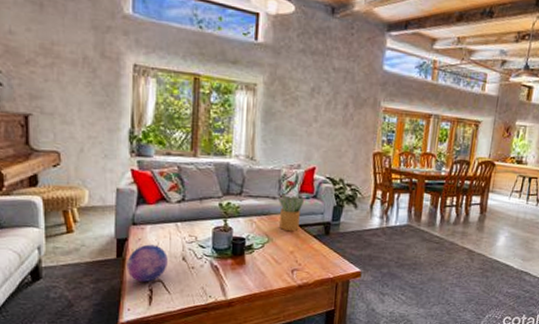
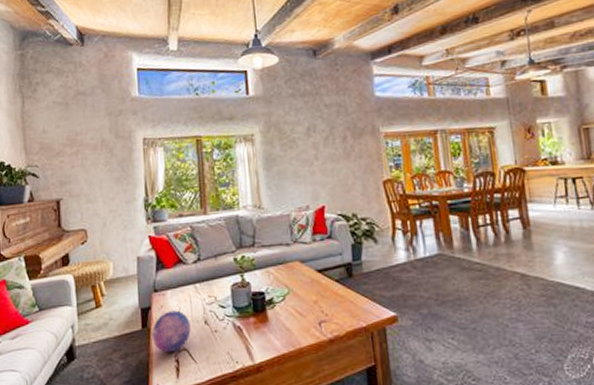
potted plant: present [277,193,305,232] -> none [291,238,320,279]

